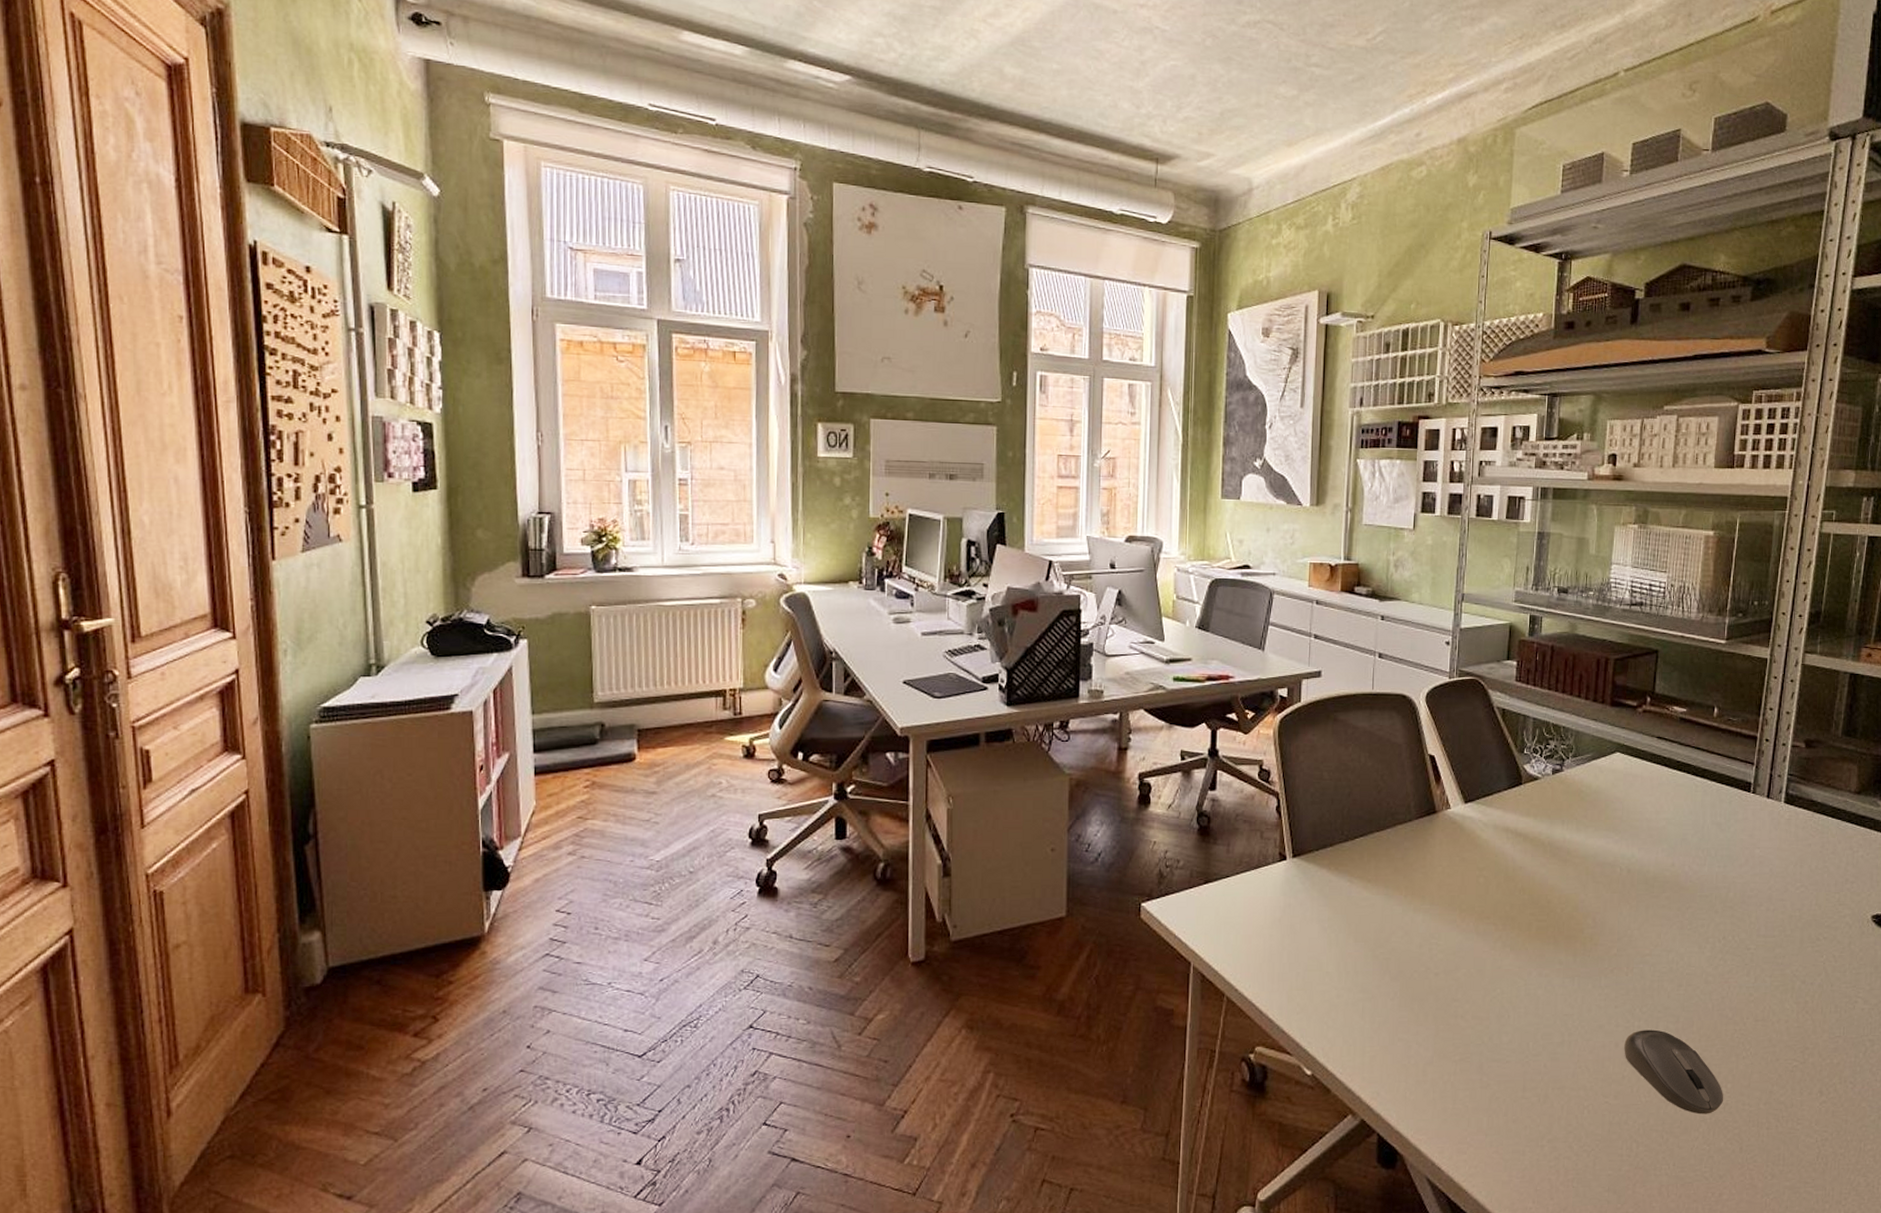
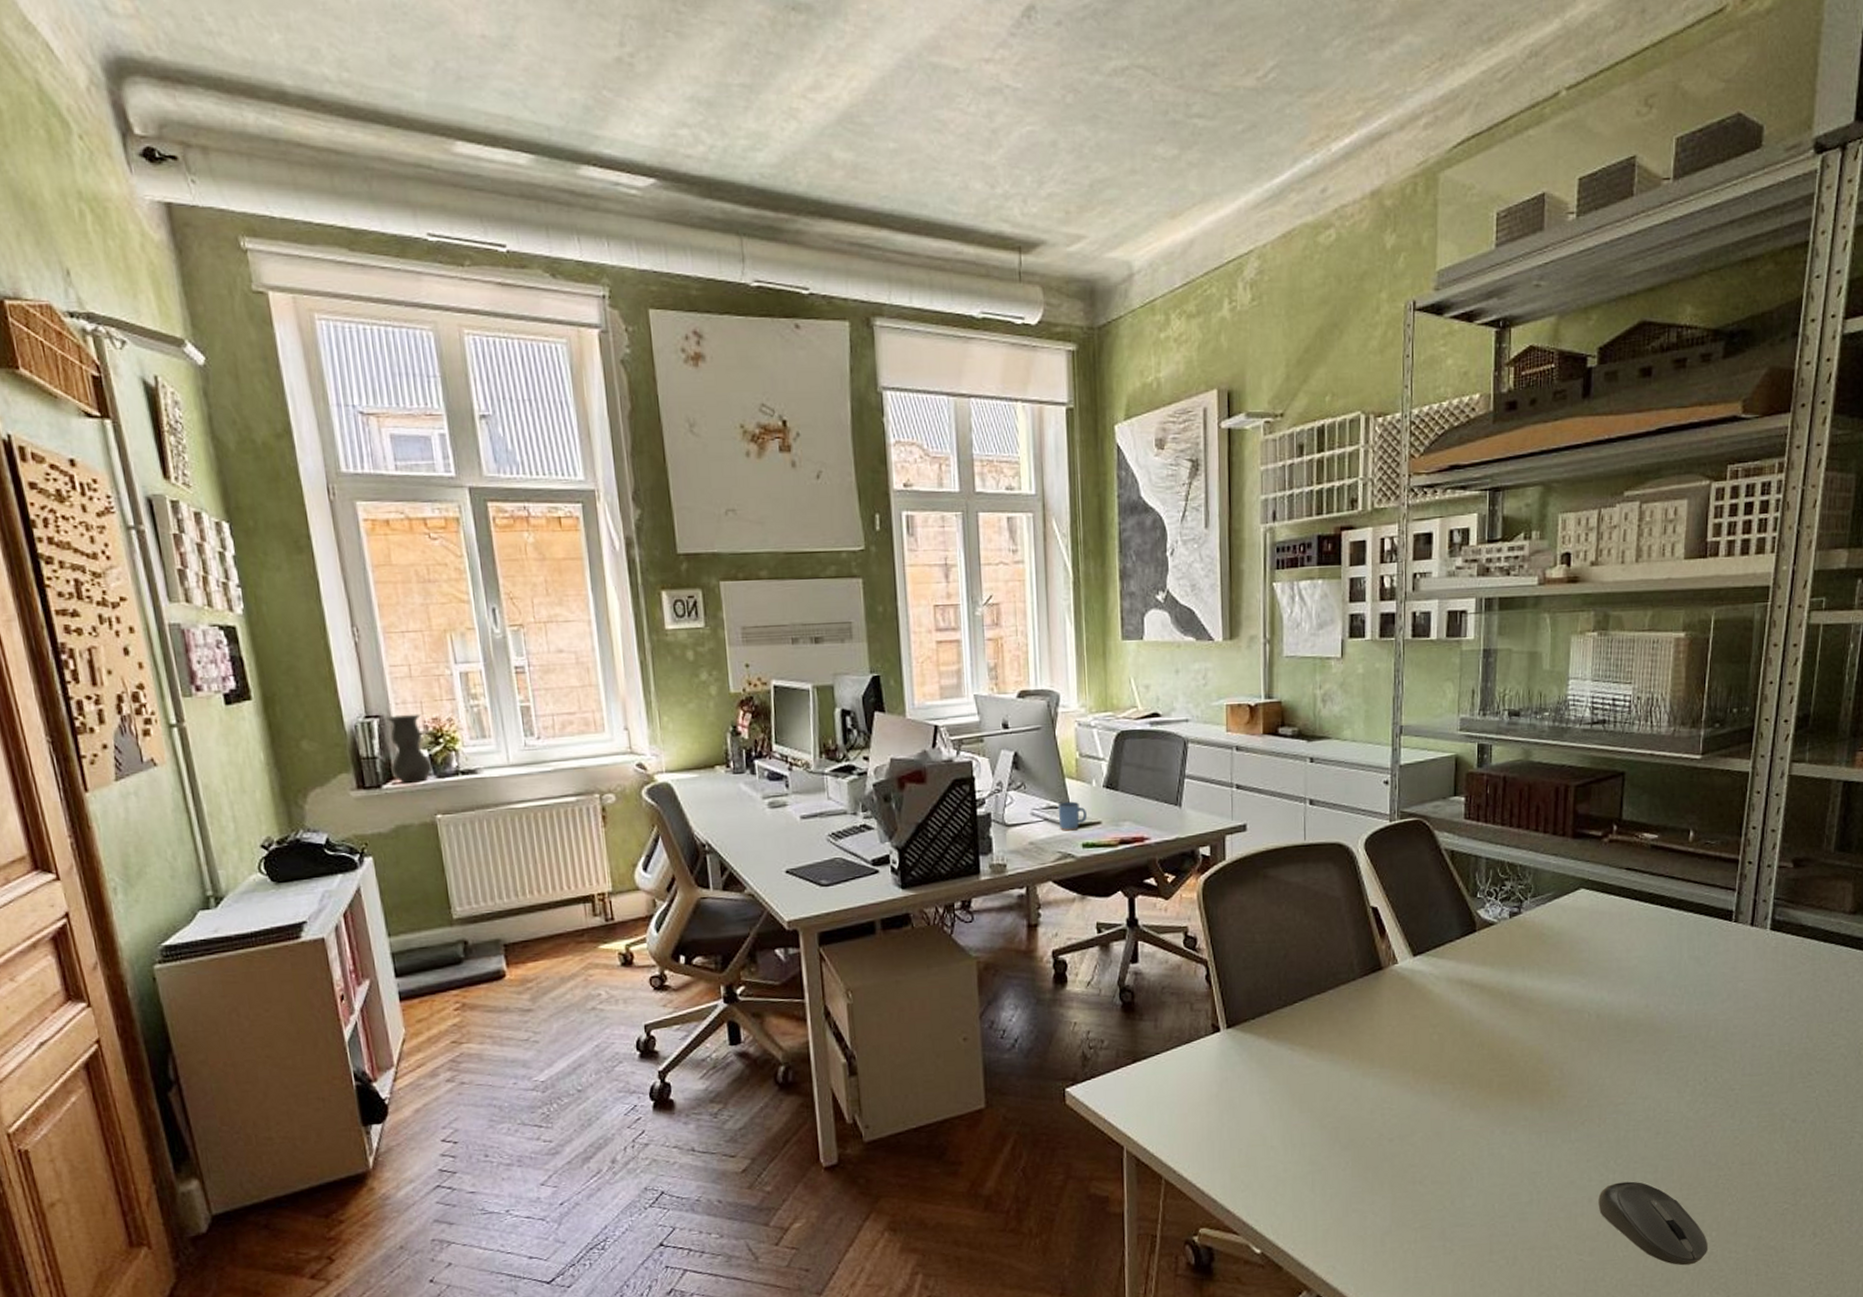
vase: none [555,513,593,576] -> present [385,713,433,785]
mug: none [1153,638,1180,665] -> present [1057,801,1088,831]

